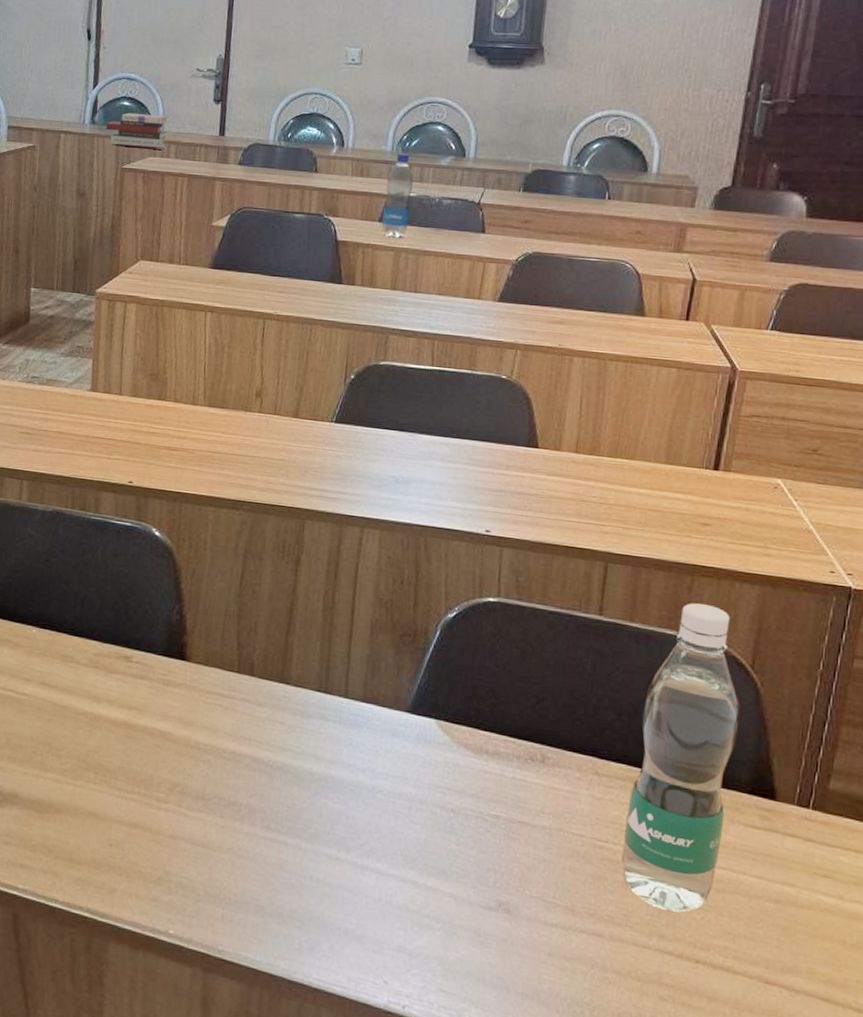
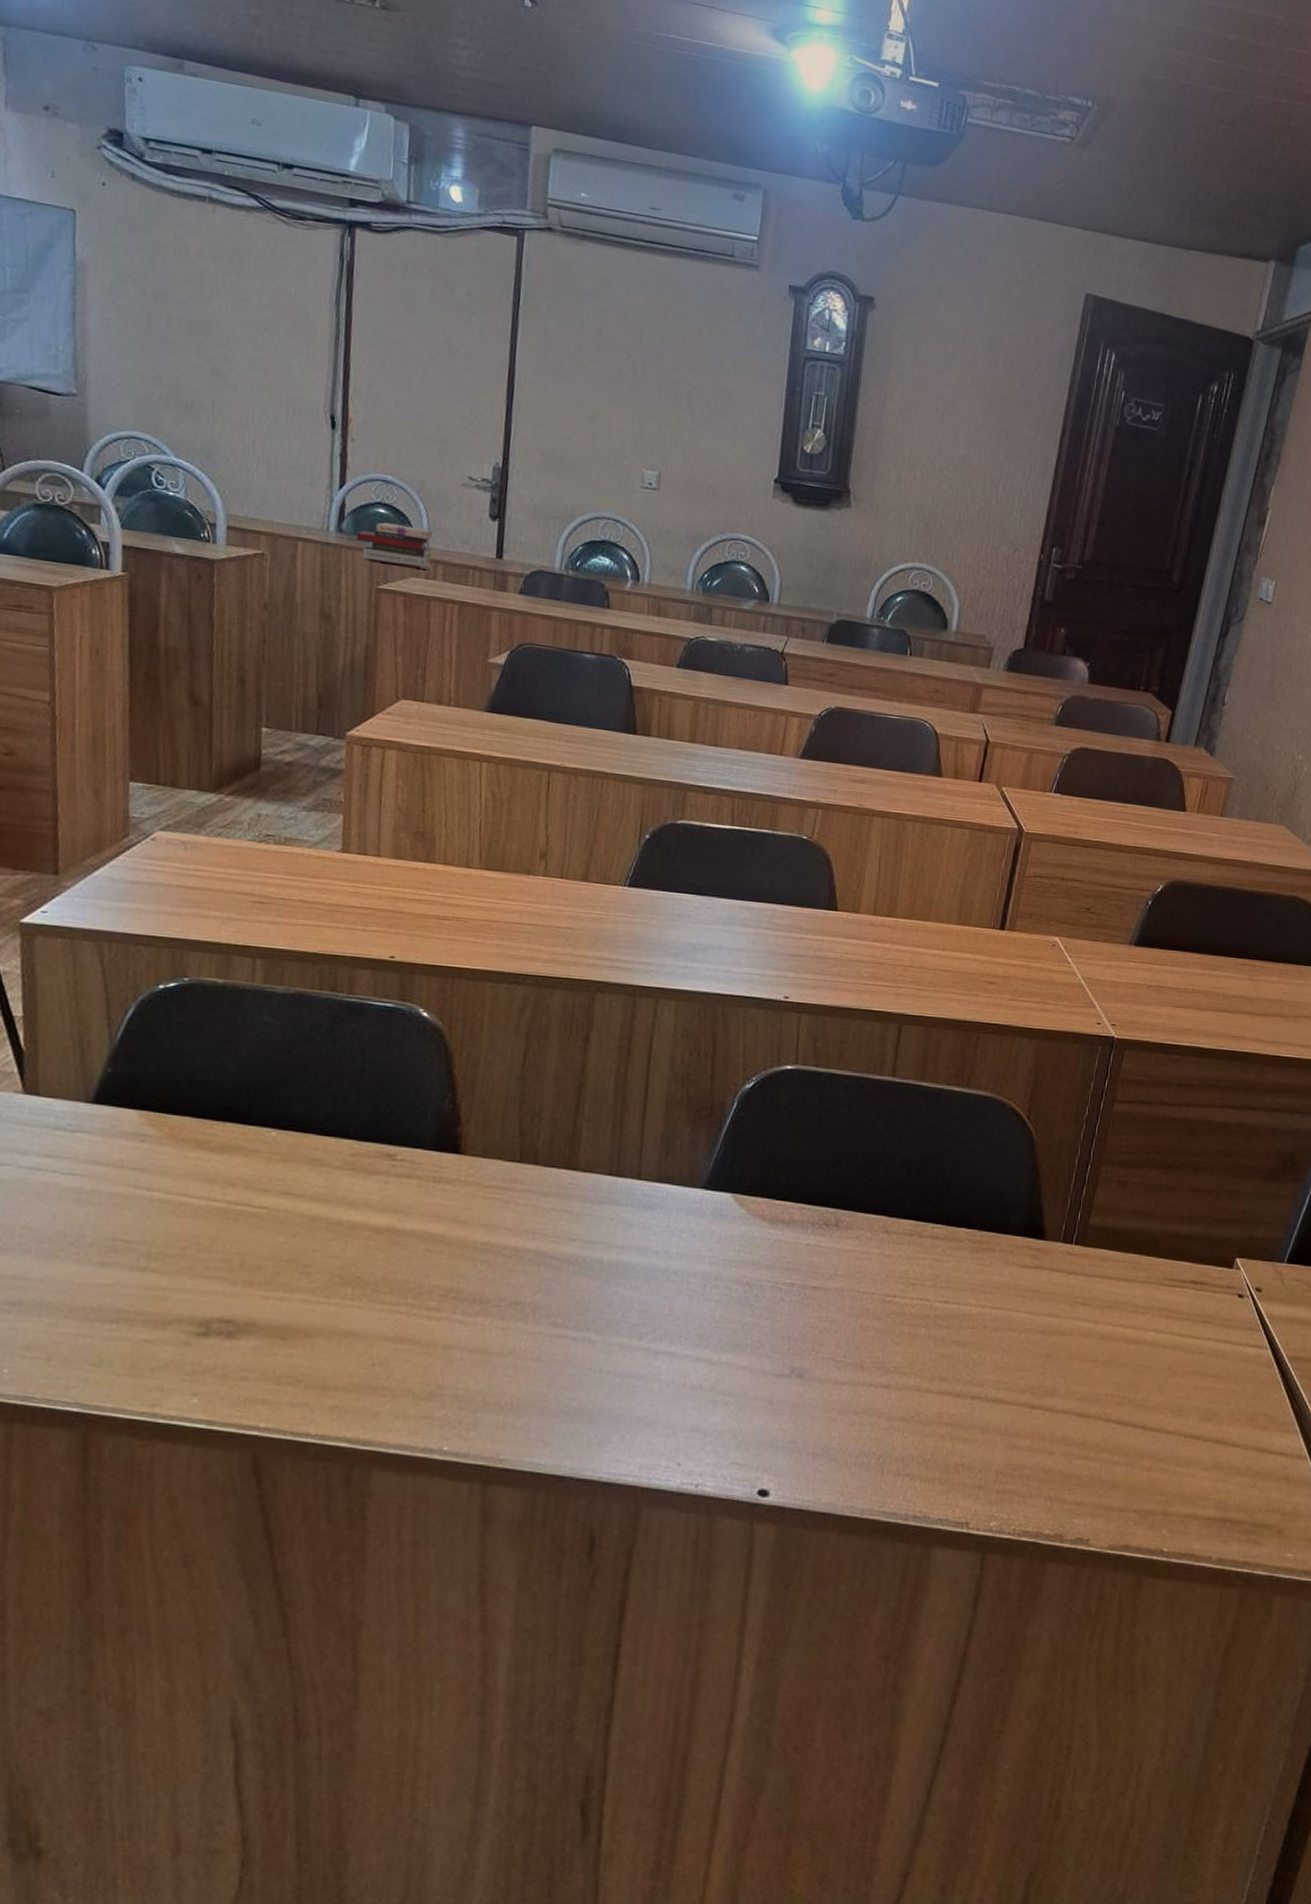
bottle: present [381,153,413,238] -> none [679,593,714,686]
bottle: present [622,603,742,912] -> none [908,1059,1019,1354]

